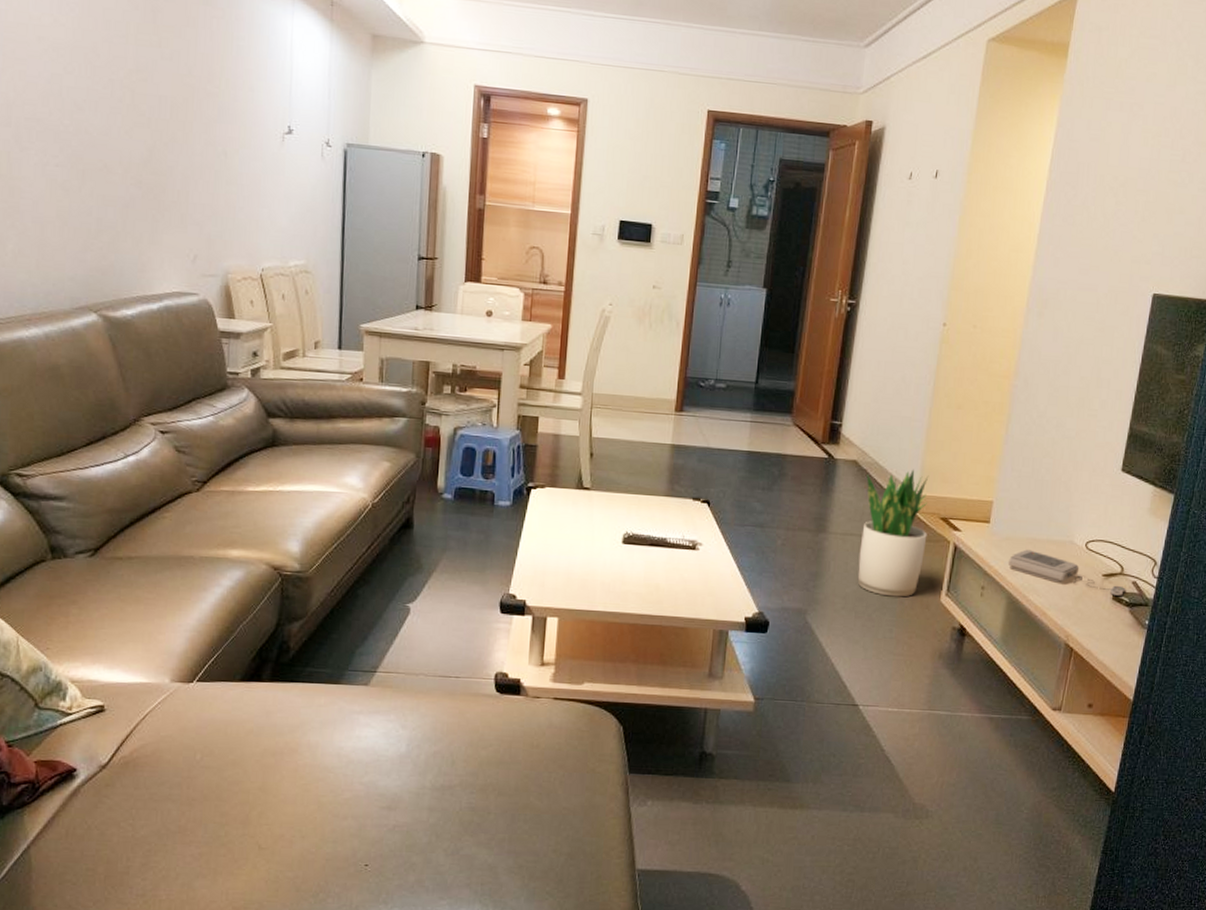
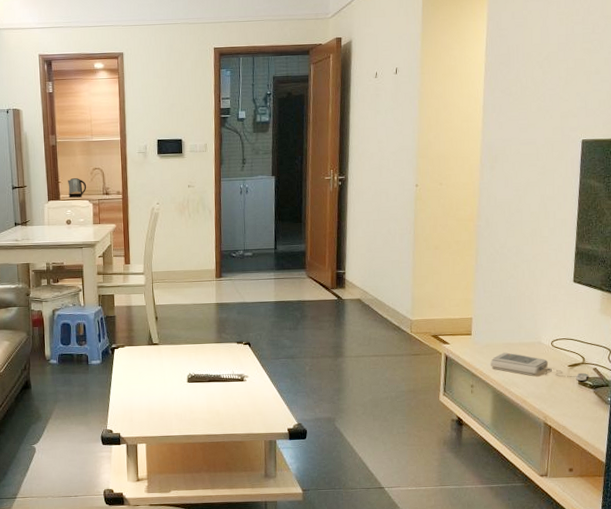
kettle: none [493,256,519,284] -> present [68,178,87,198]
planter: present [857,469,929,597] -> none [369,300,423,401]

